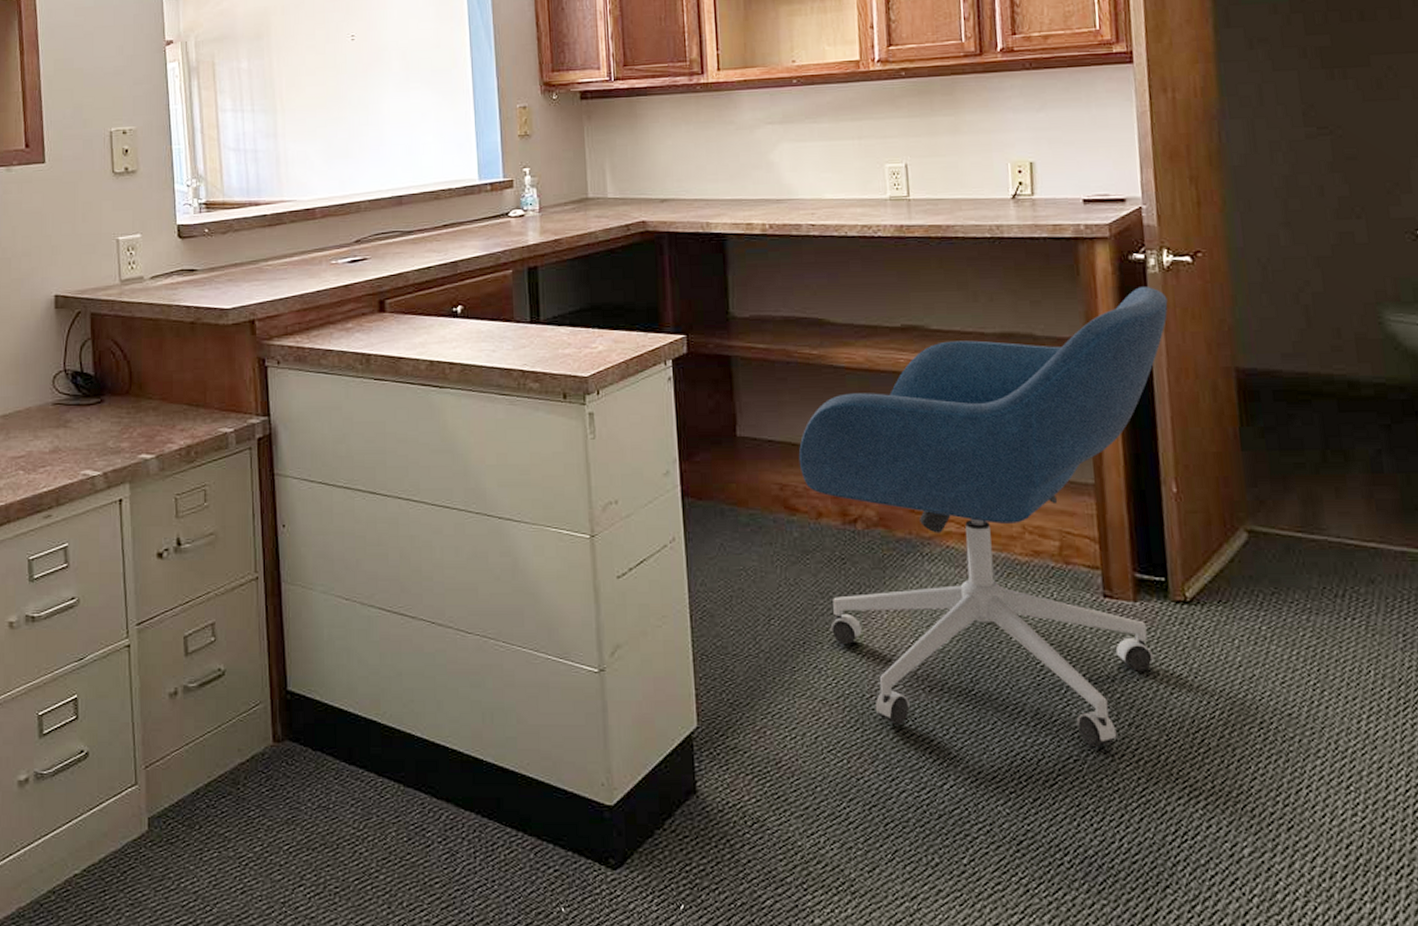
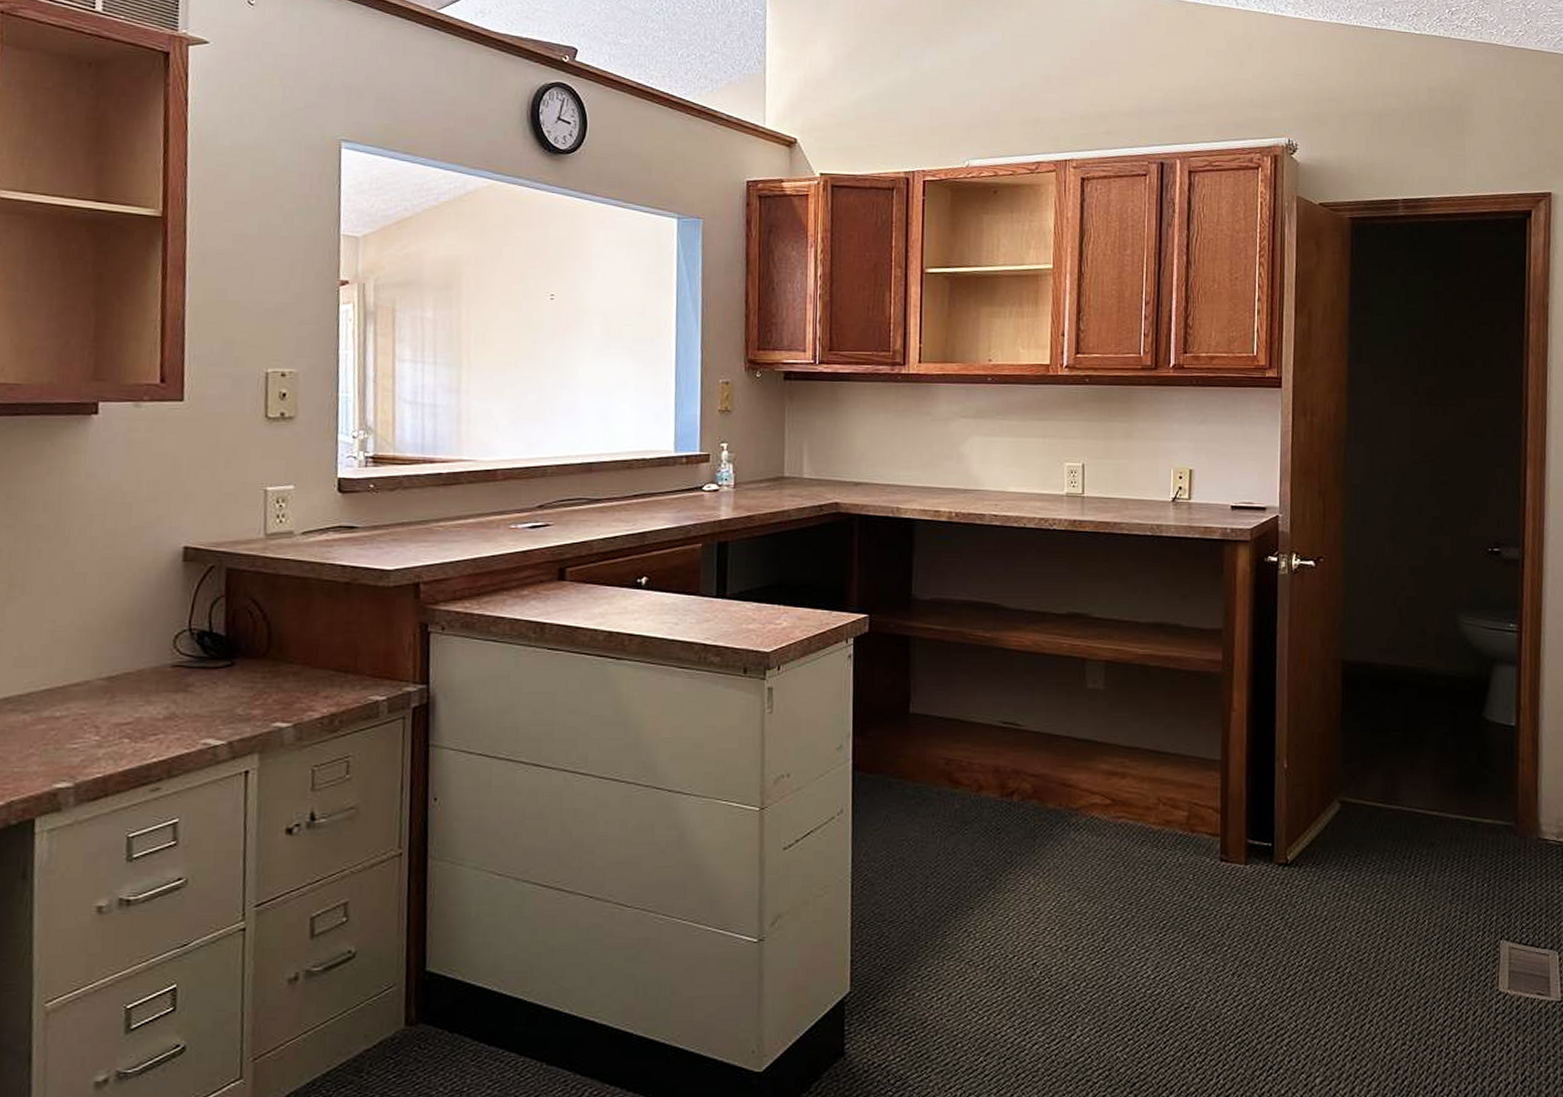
office chair: present [798,287,1168,748] -> none [965,586,1293,996]

